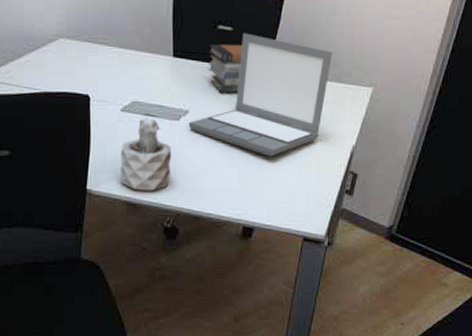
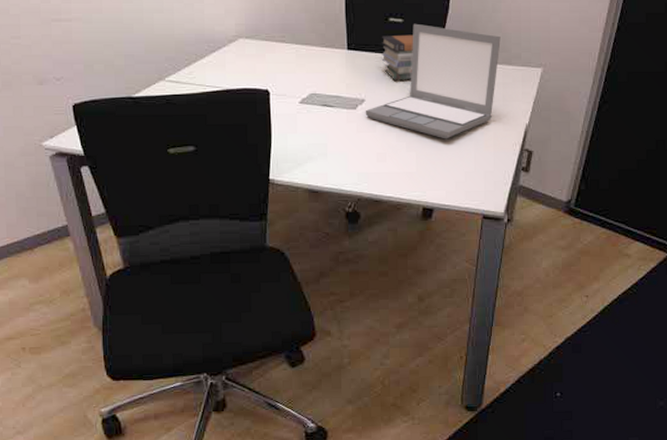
succulent plant: present [120,116,172,191] -> none [301,107,351,178]

